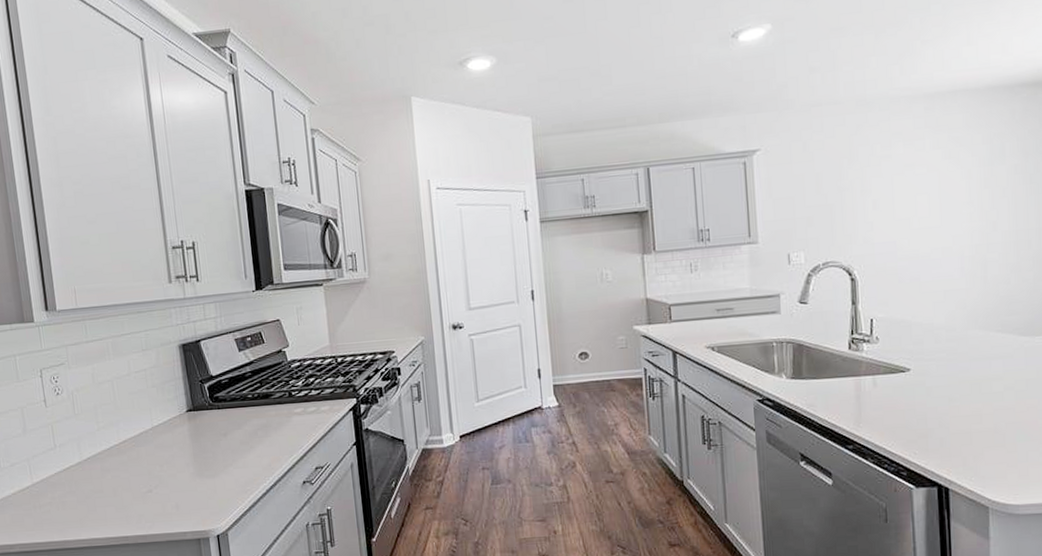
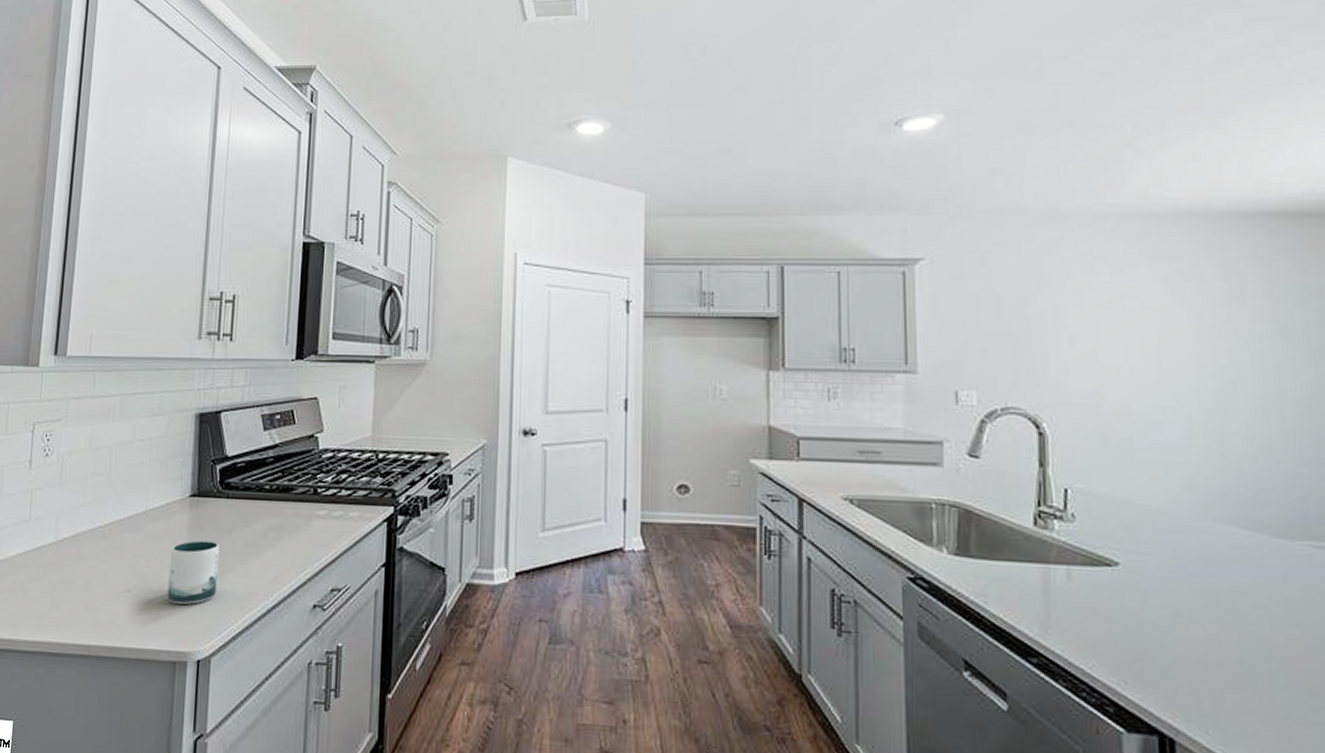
mug: none [179,444,223,496] -> present [167,540,219,604]

